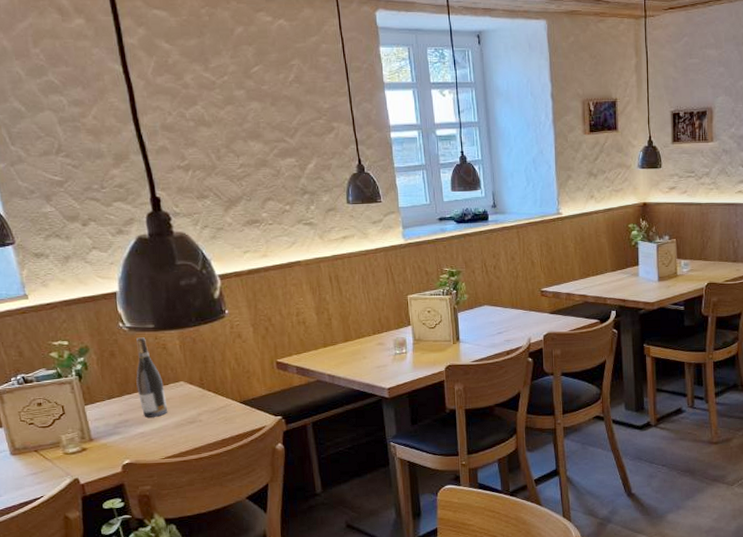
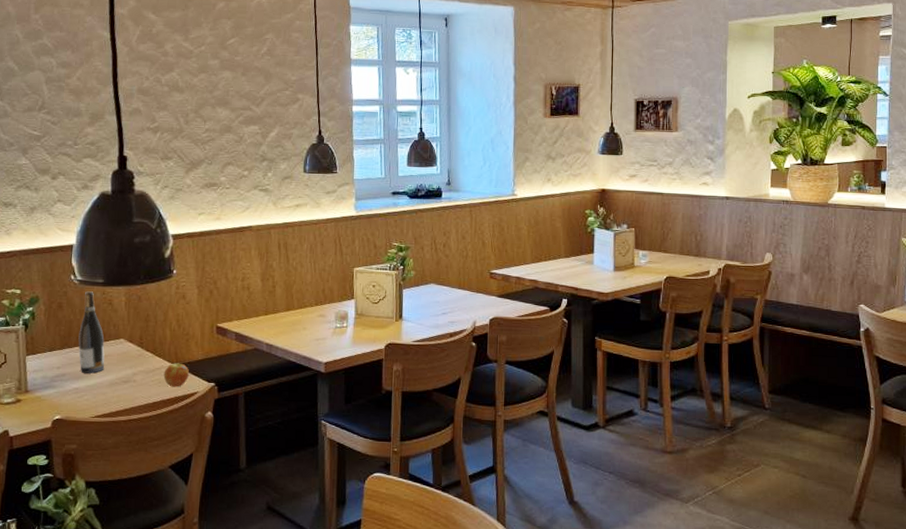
apple: none [229,400,254,424] -> present [163,363,189,387]

